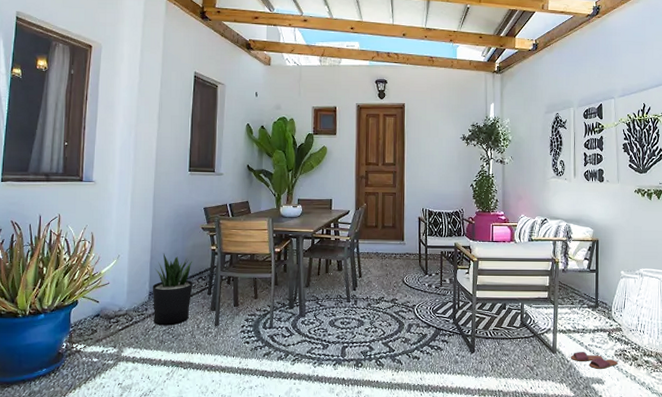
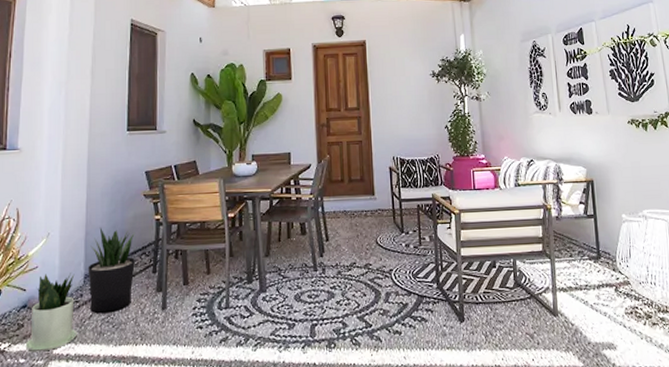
planter: none [98,289,142,354] -> present [25,272,77,352]
slippers: present [571,352,619,369] -> none [575,312,631,332]

